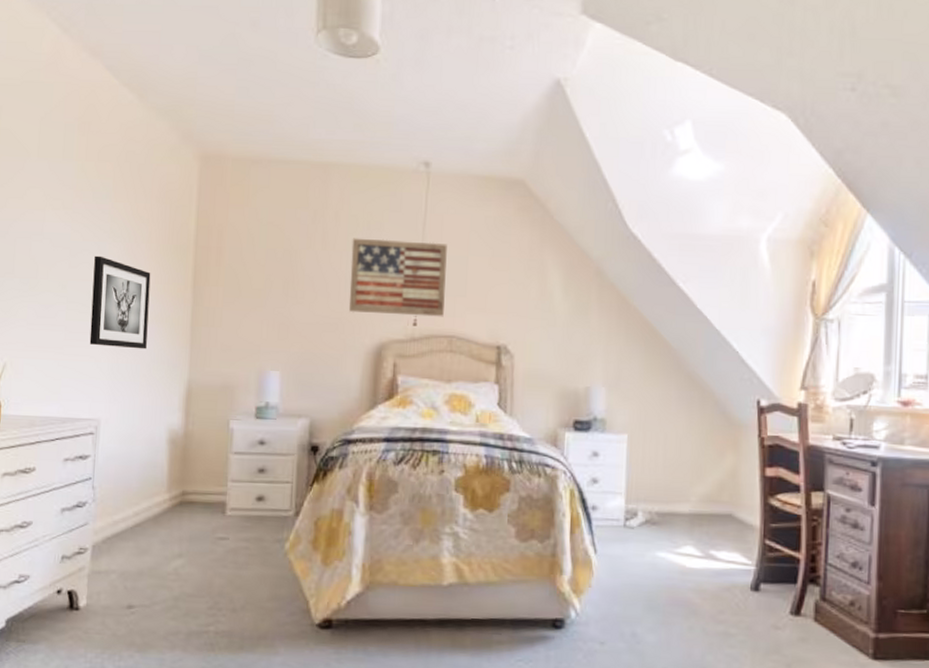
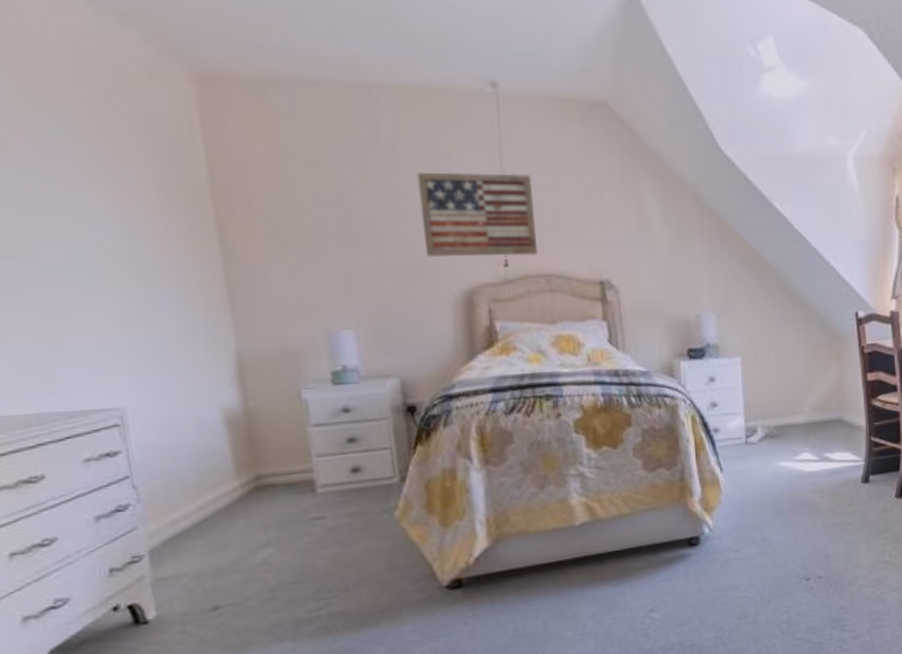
wall art: present [89,255,151,350] -> none [67,208,171,321]

